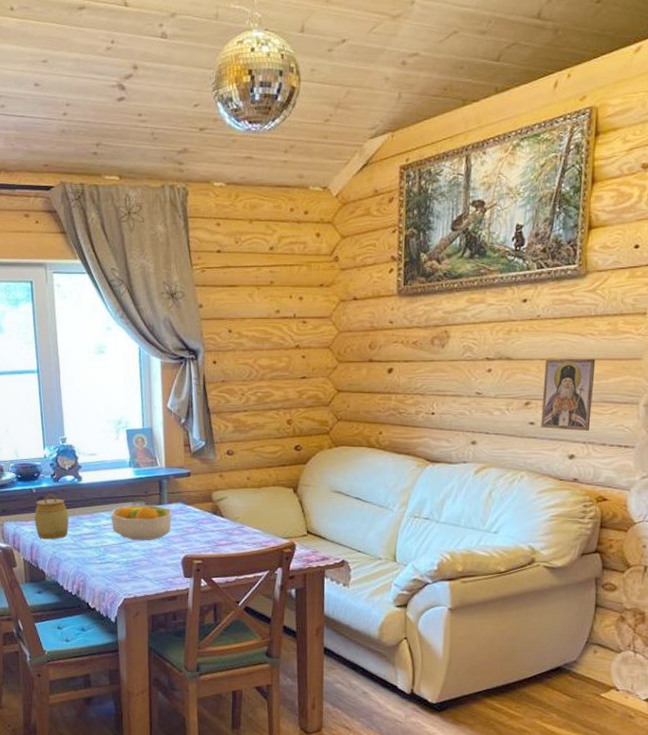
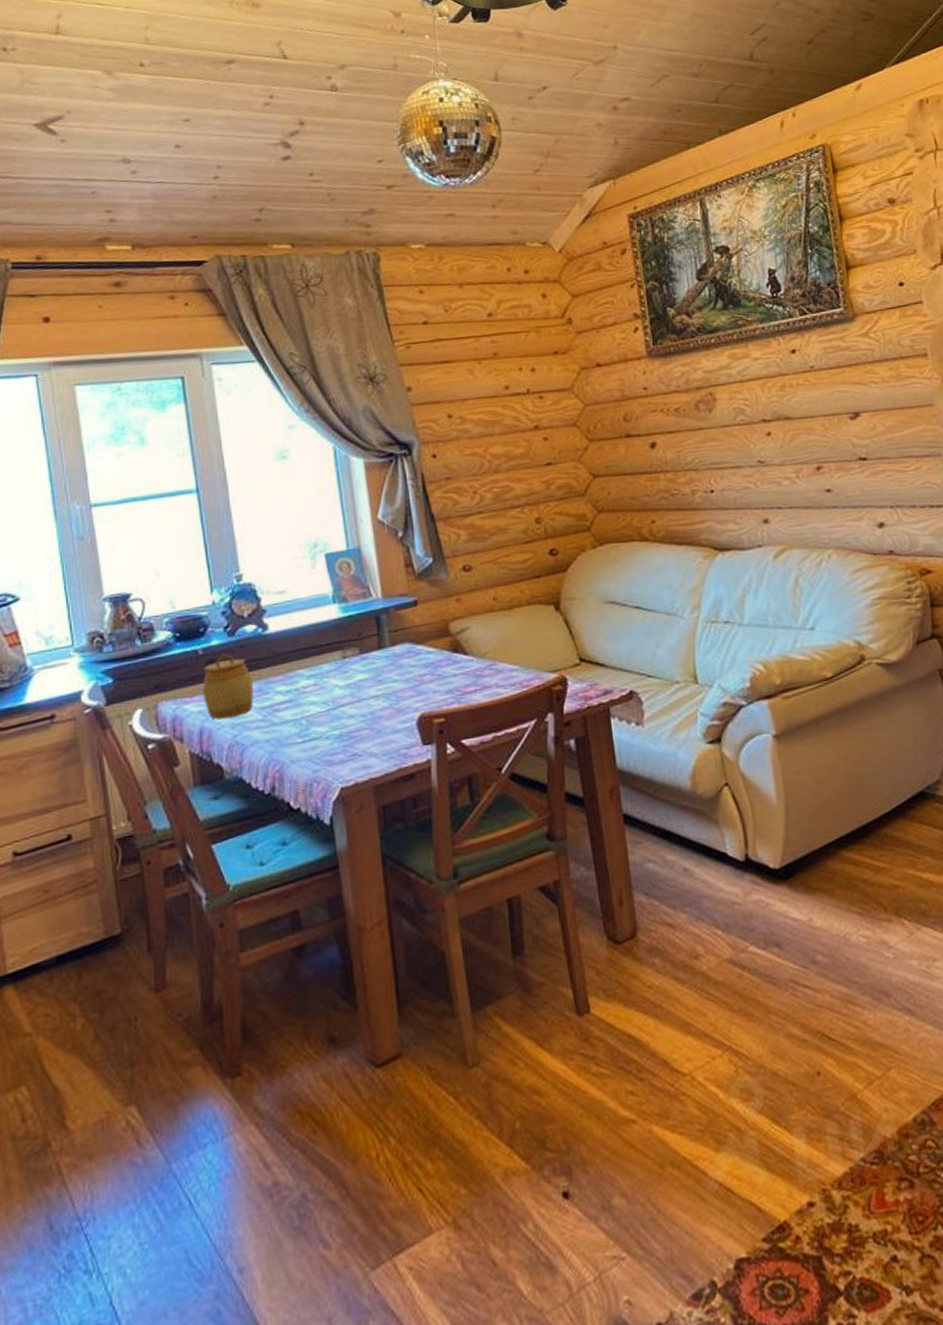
fruit bowl: present [111,505,172,540] -> none [312,650,398,703]
religious icon: present [541,358,596,431] -> none [829,408,895,495]

